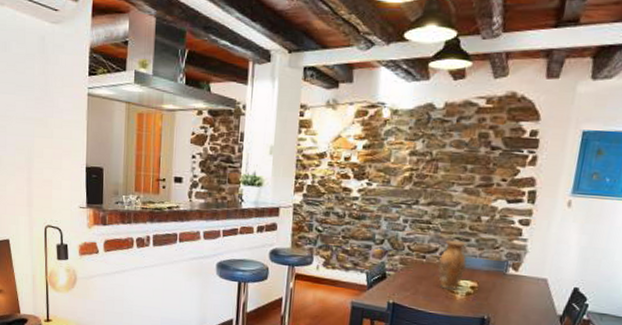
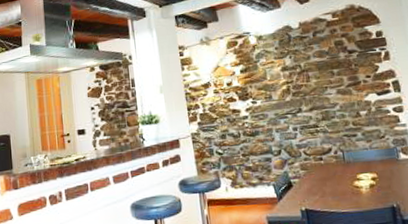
vase: present [437,240,467,290] -> none [335,137,363,186]

